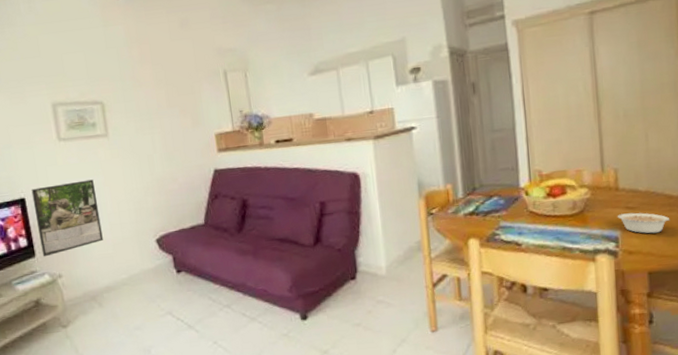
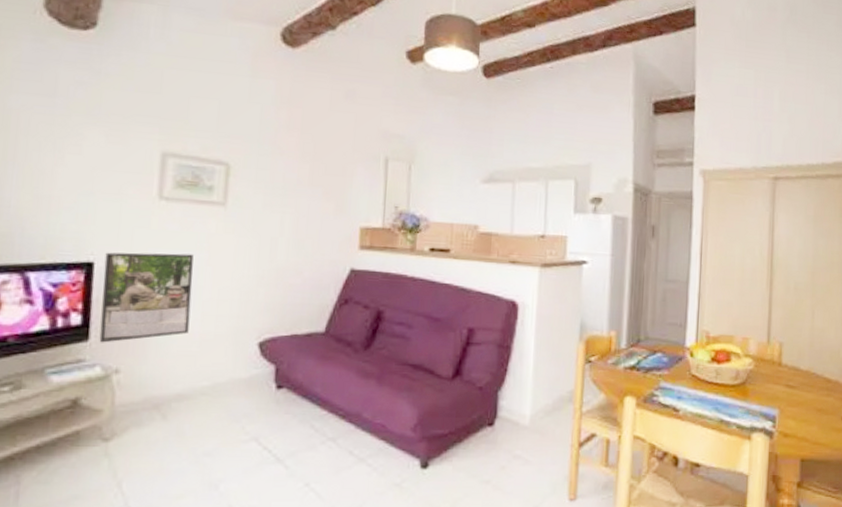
legume: present [617,212,670,234] -> none [777,392,827,418]

